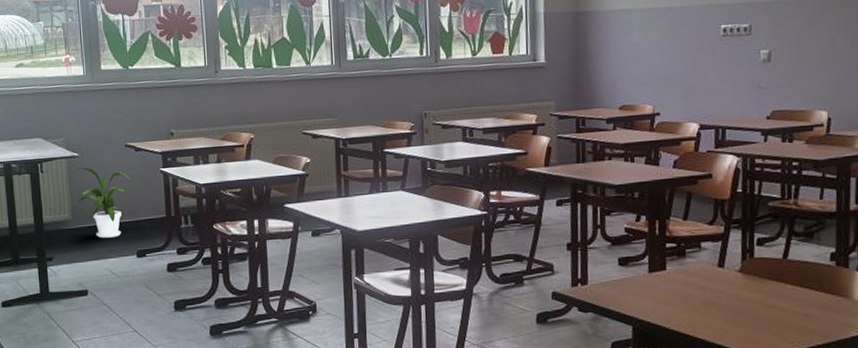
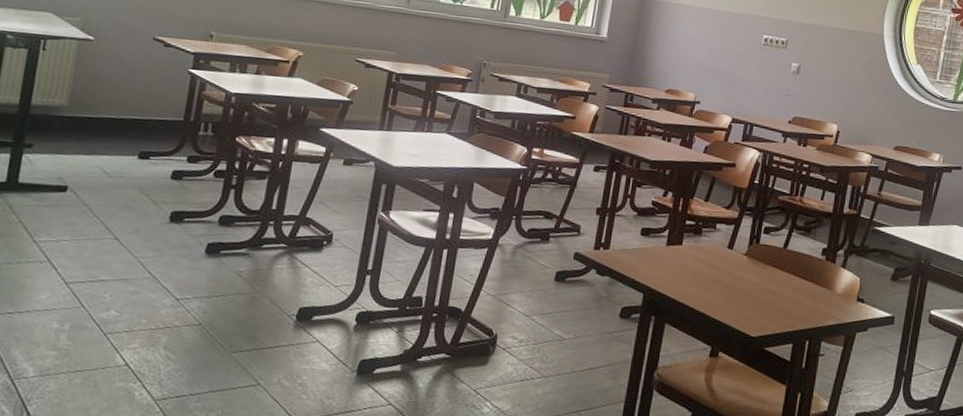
house plant: present [78,167,132,238] -> none [80,53,153,133]

